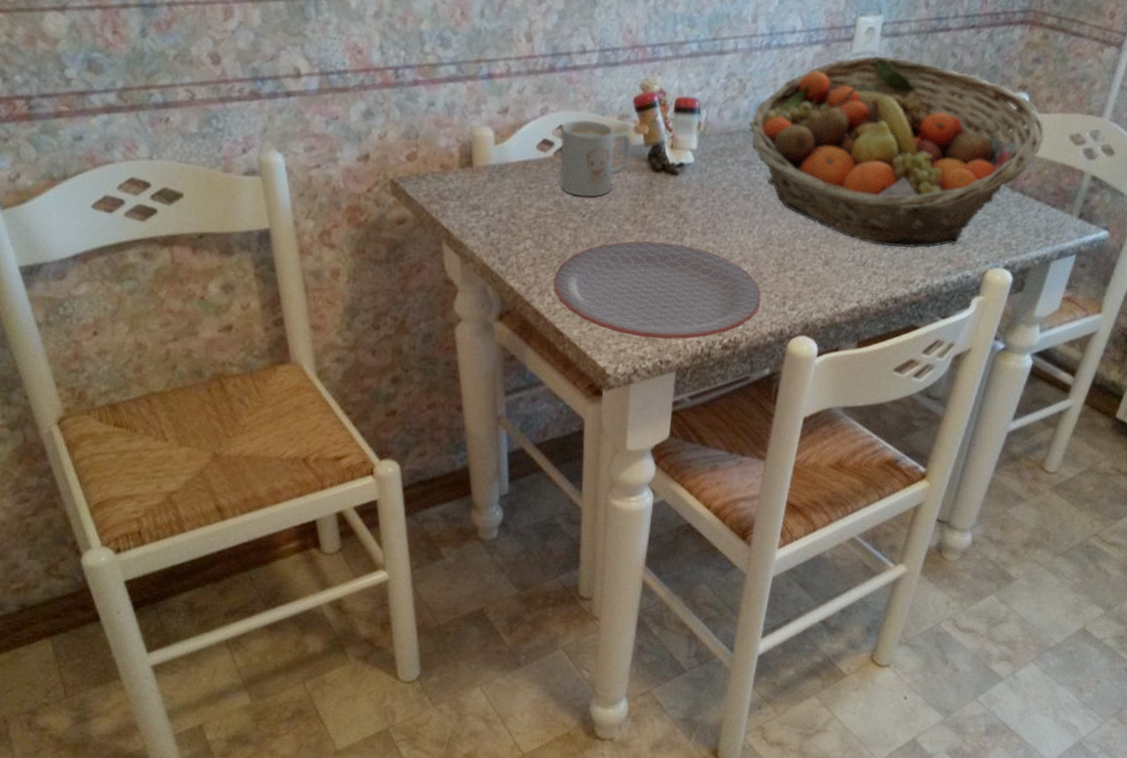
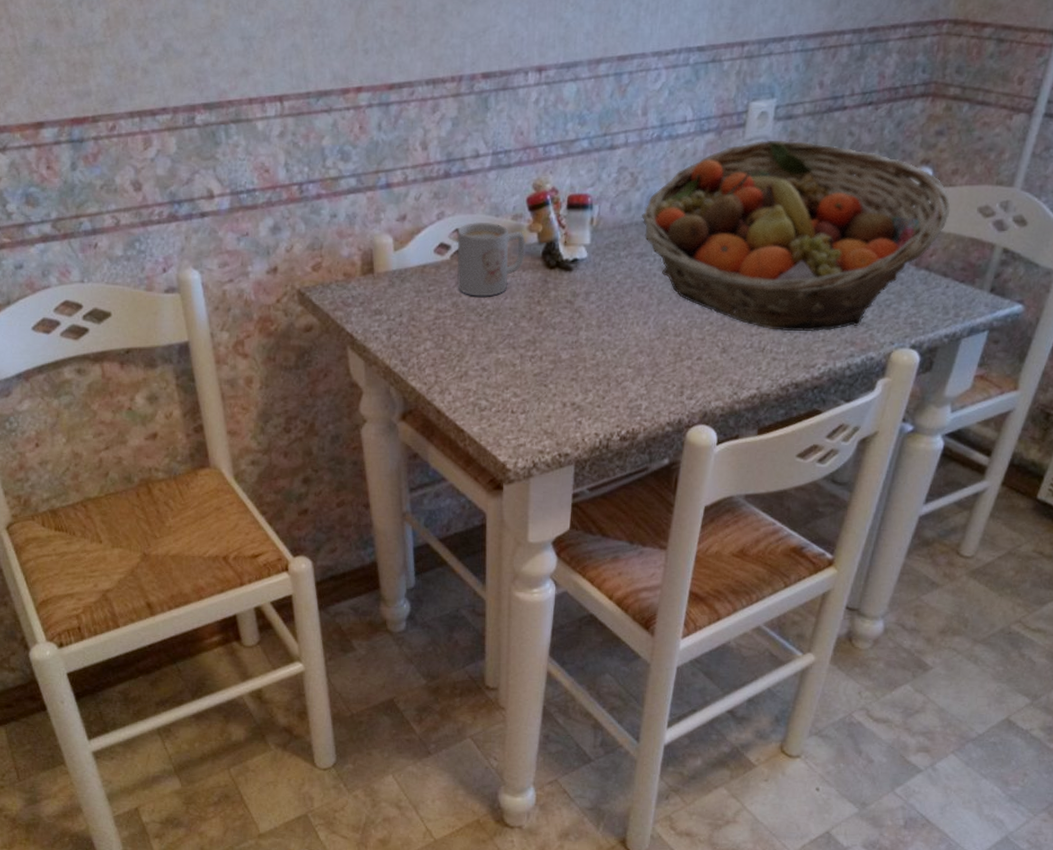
plate: present [553,241,761,339] -> none [453,337,658,433]

